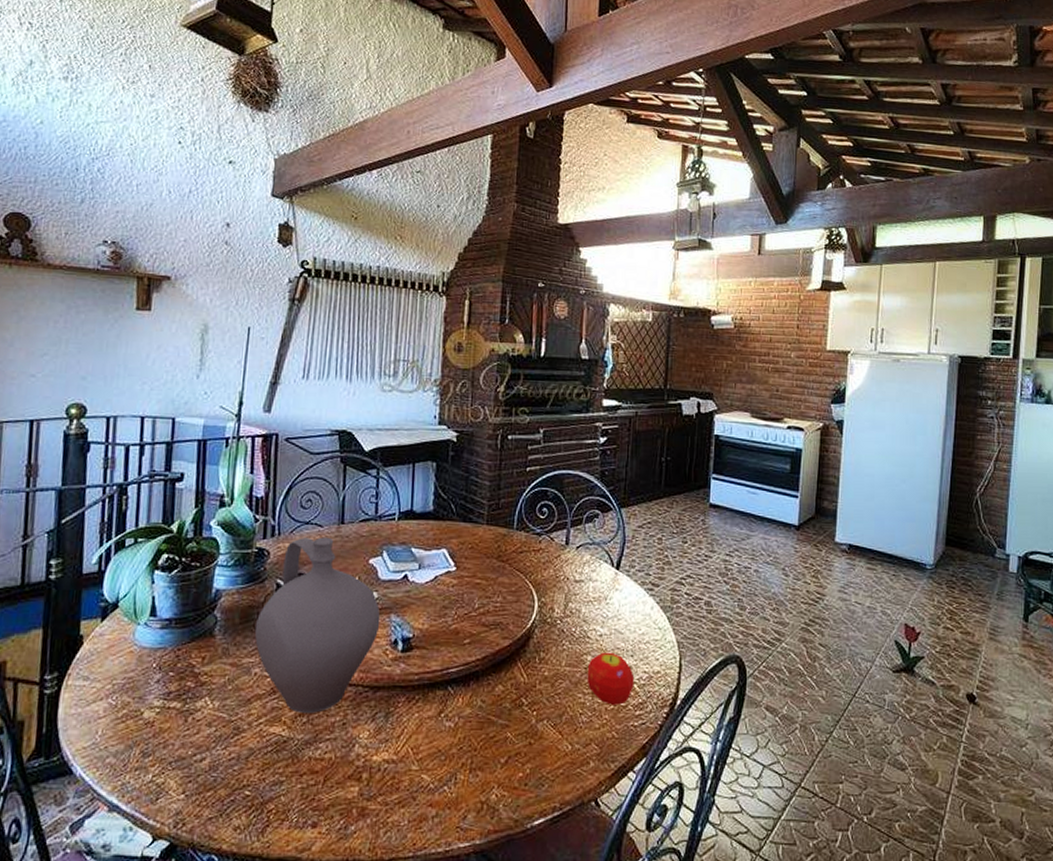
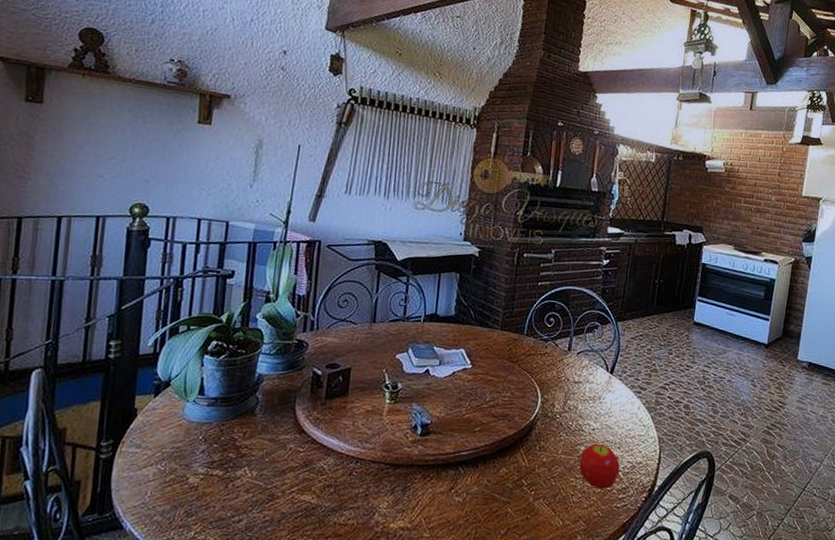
ceramic jug: present [254,537,381,713] -> none [291,333,404,485]

